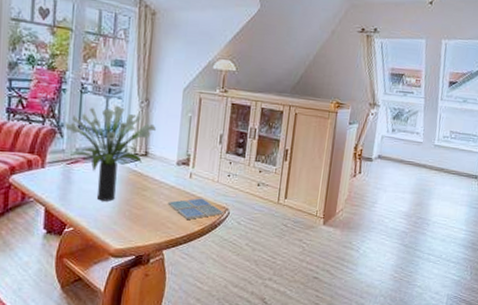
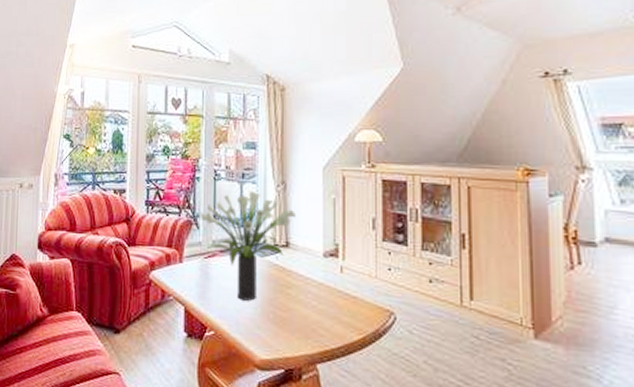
drink coaster: present [168,198,223,219] -> none [318,298,388,325]

